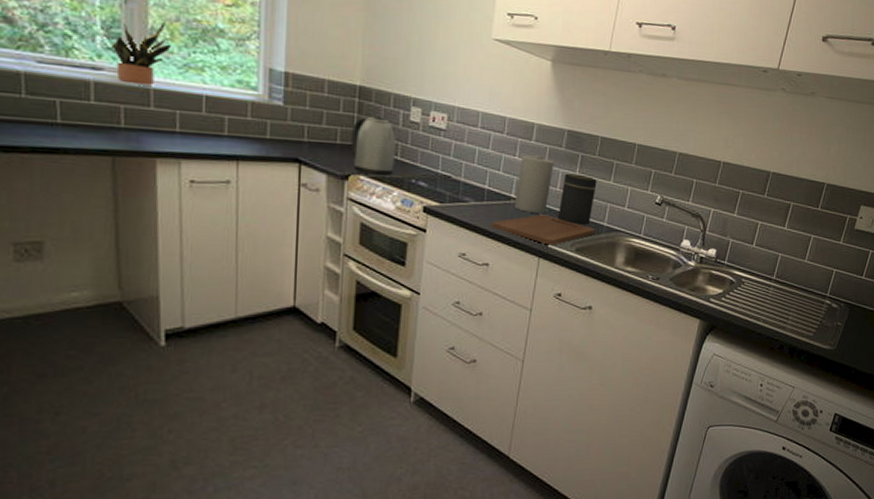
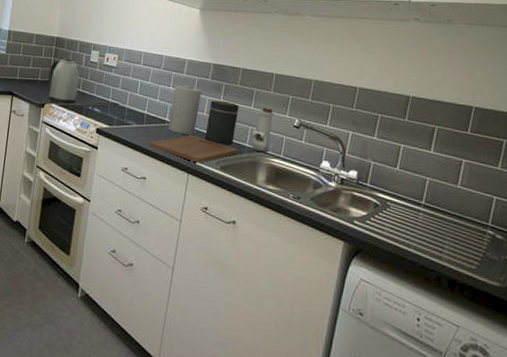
bottle: none [610,181,637,232] -> present [251,107,276,153]

